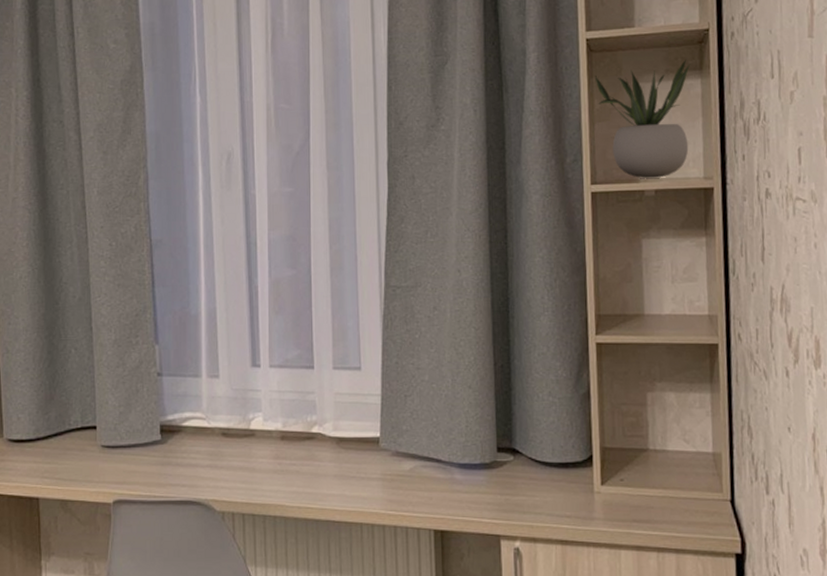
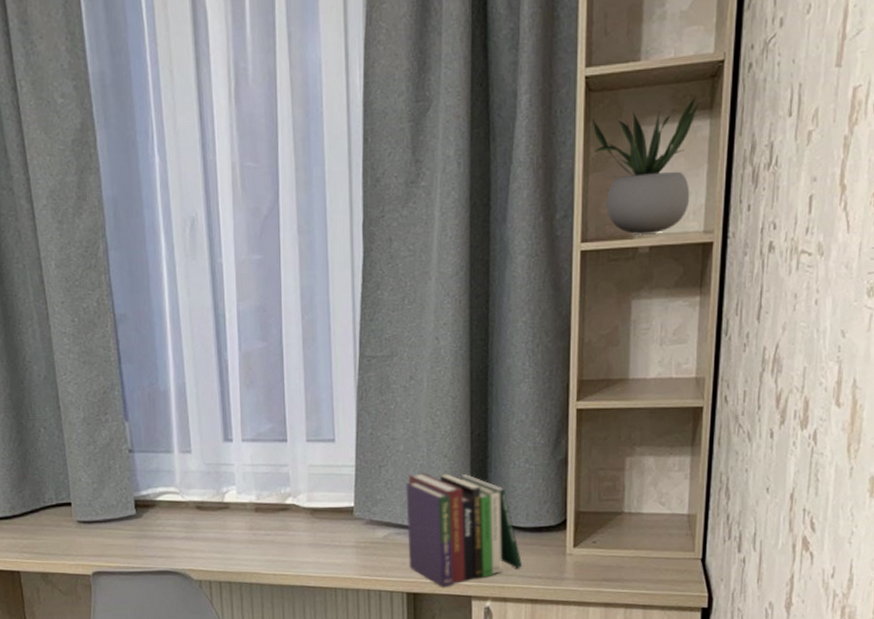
books: none [431,403,550,525] -> present [406,472,522,588]

